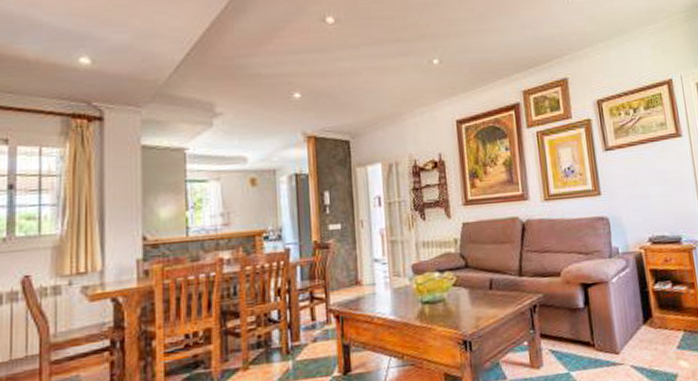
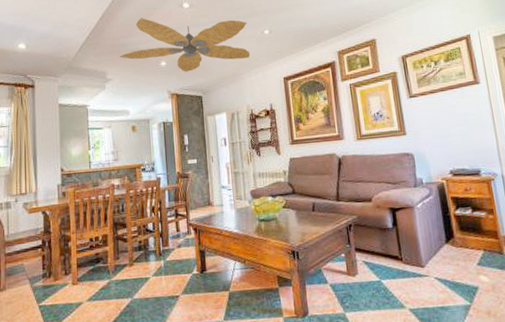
ceiling fan: none [233,32,415,108] -> present [118,18,251,72]

